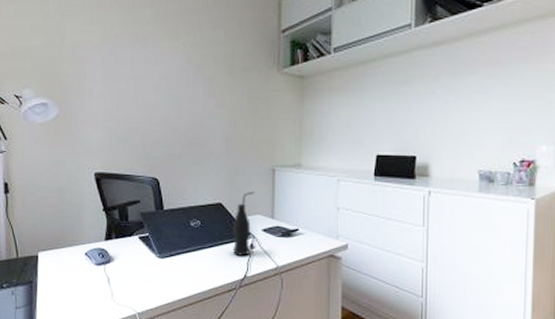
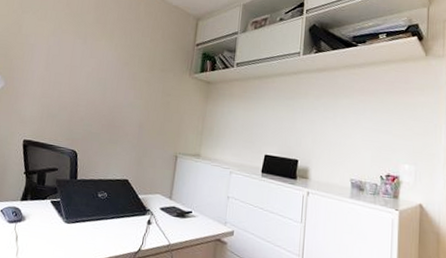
bottle: present [233,191,255,256] -> none [132,172,158,231]

